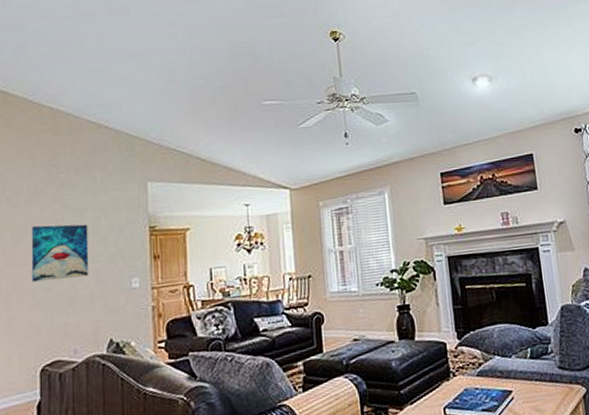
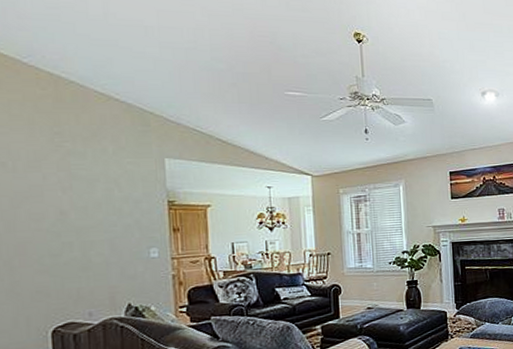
wall art: present [31,224,89,282] -> none [34,193,103,248]

